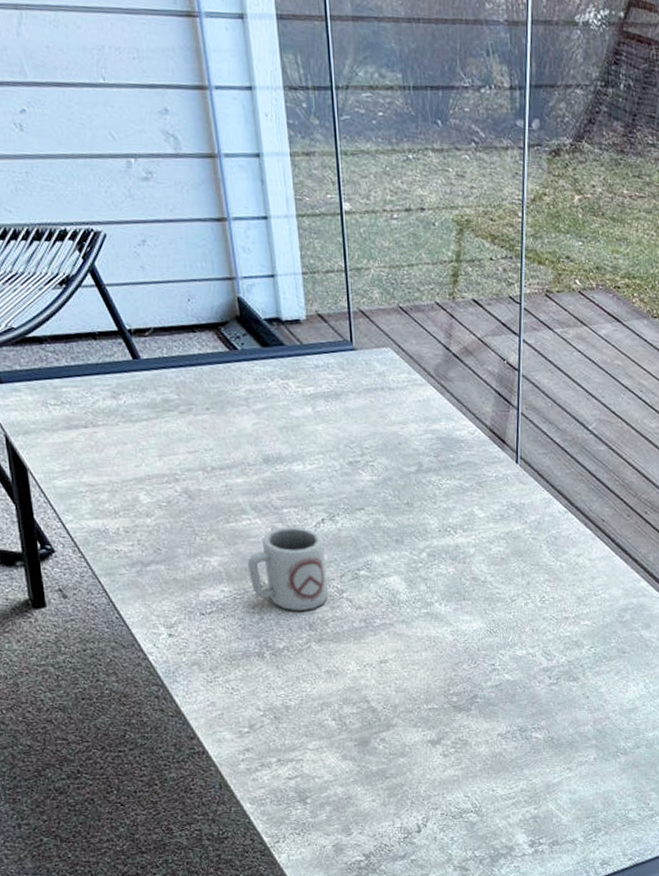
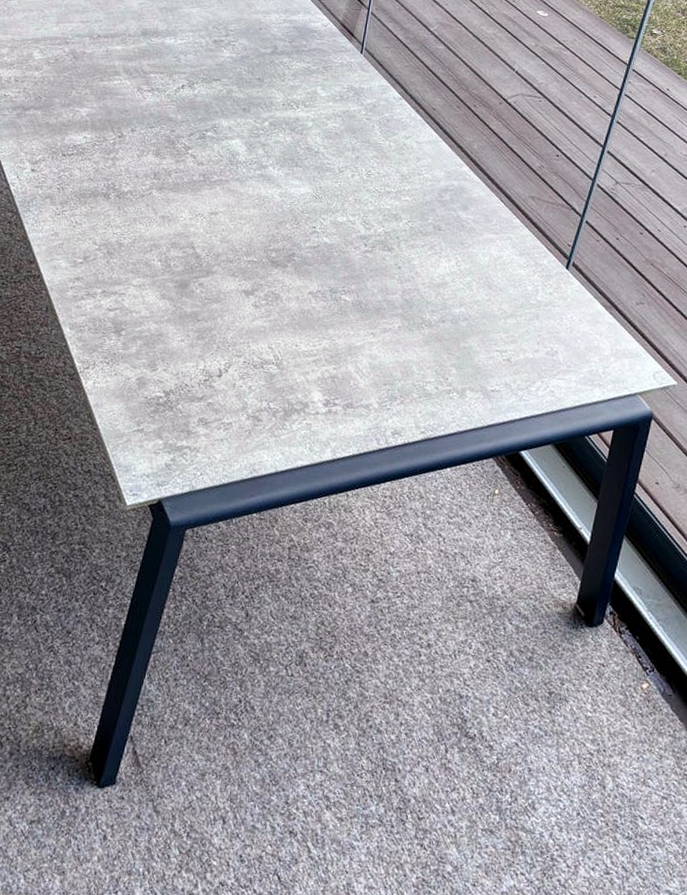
cup: present [247,526,329,611] -> none [110,88,180,161]

